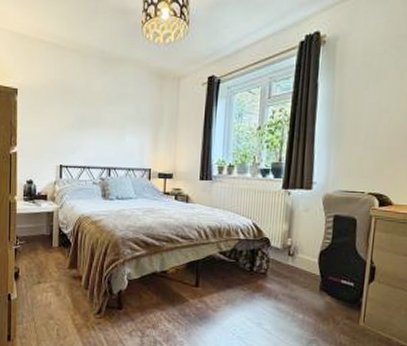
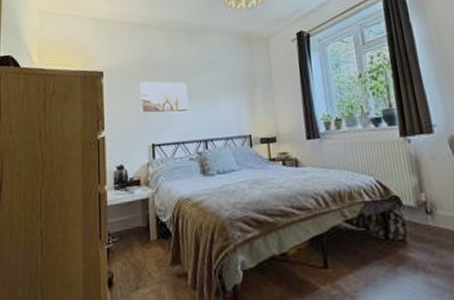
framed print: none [52,104,98,140] -> present [140,81,190,114]

